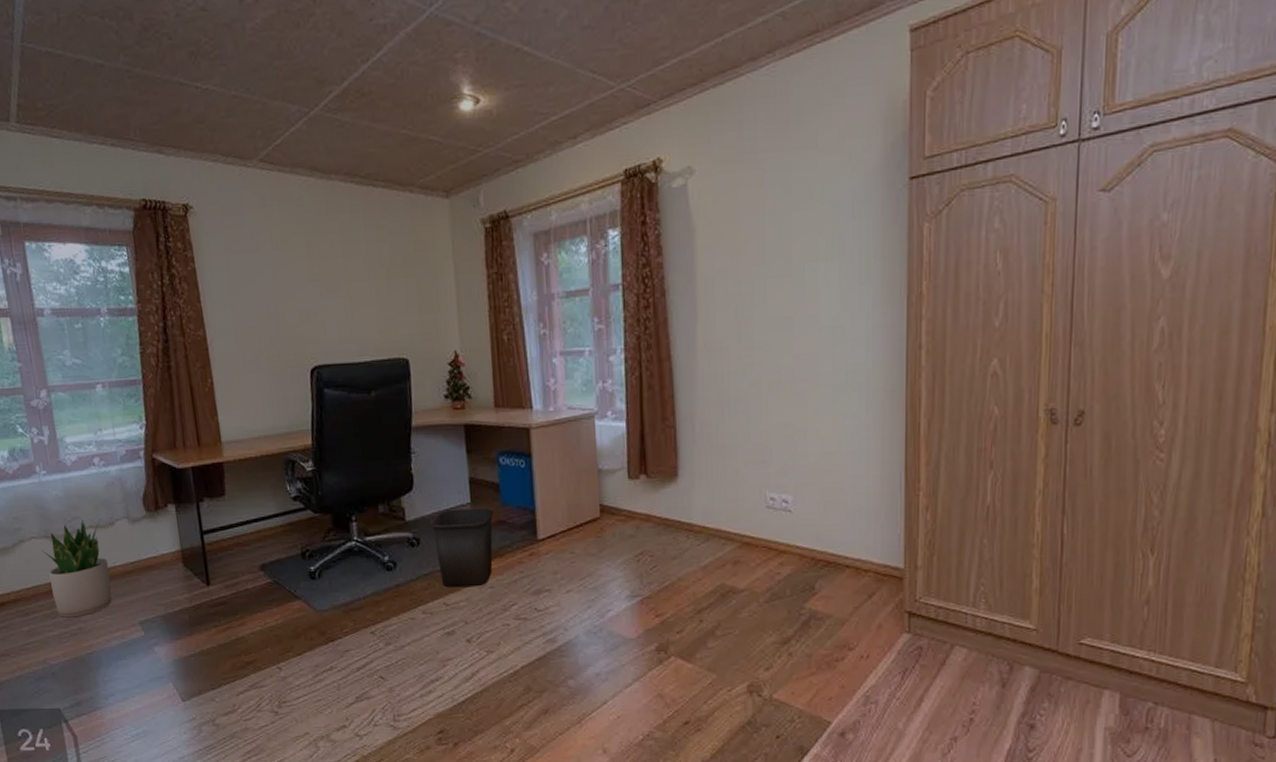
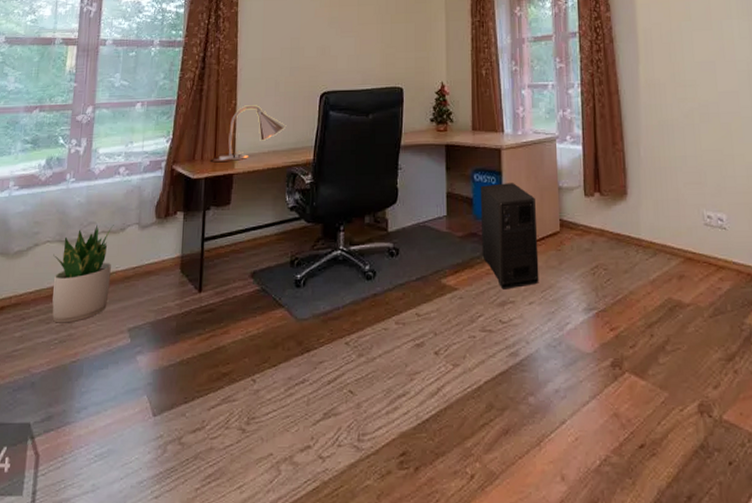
table lamp: none [194,384,275,450] -> present [211,105,285,163]
waste bin: present [429,508,494,588] -> none [409,220,466,298]
computer tower: none [507,466,578,578] -> present [480,183,539,290]

